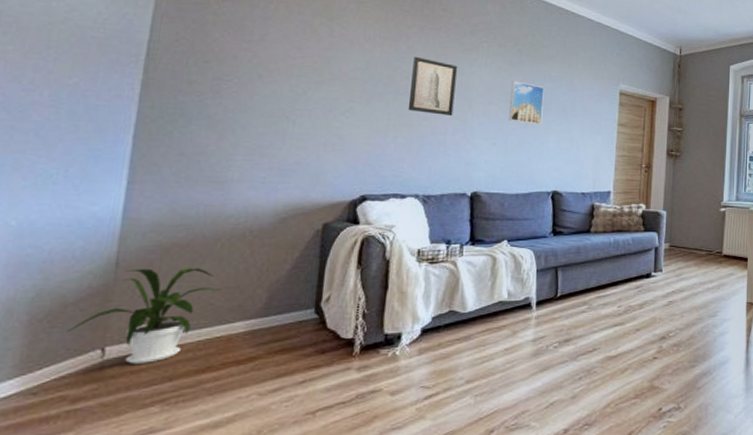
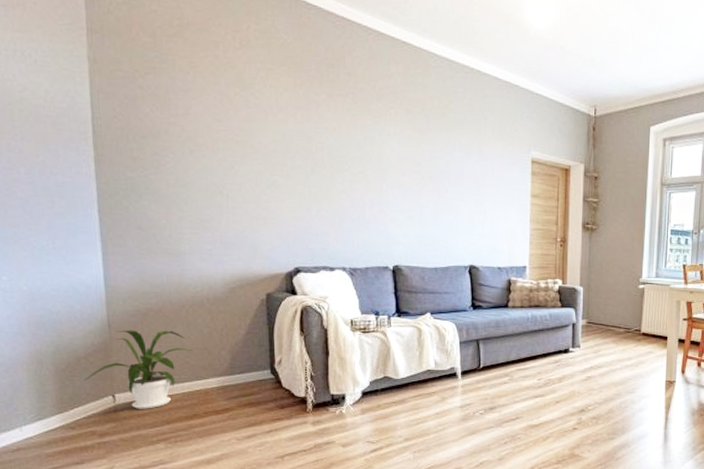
wall art: present [408,56,458,116] -> none [325,126,369,188]
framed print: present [509,81,544,125] -> none [422,150,455,196]

